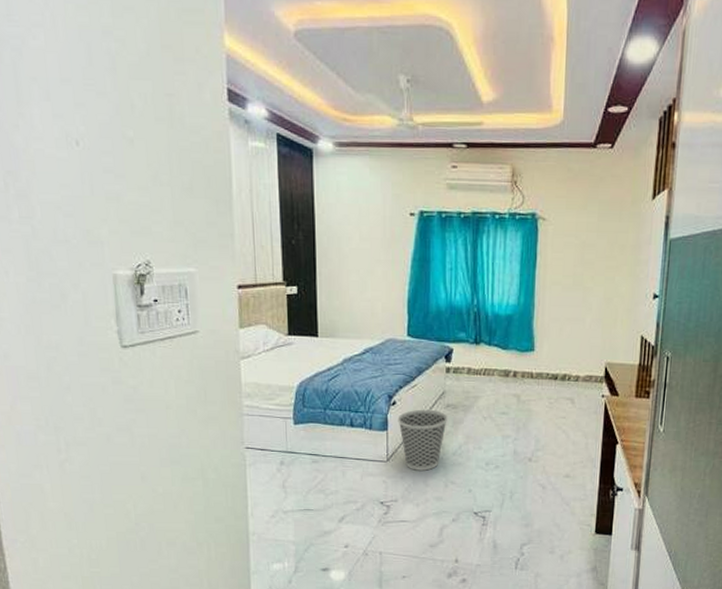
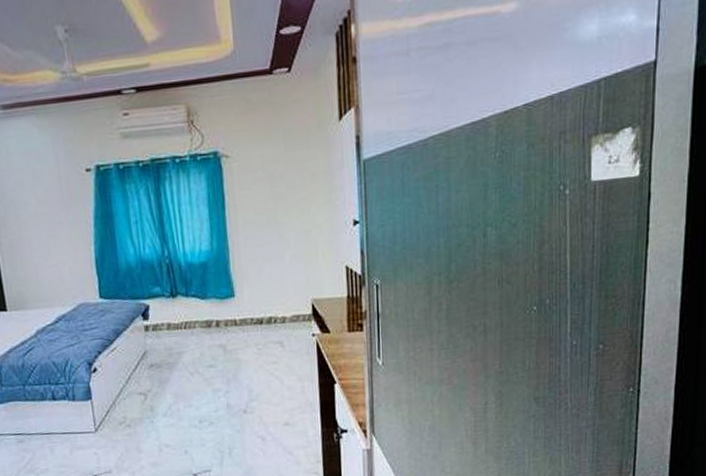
wastebasket: present [398,409,447,471] -> none [100,371,153,438]

